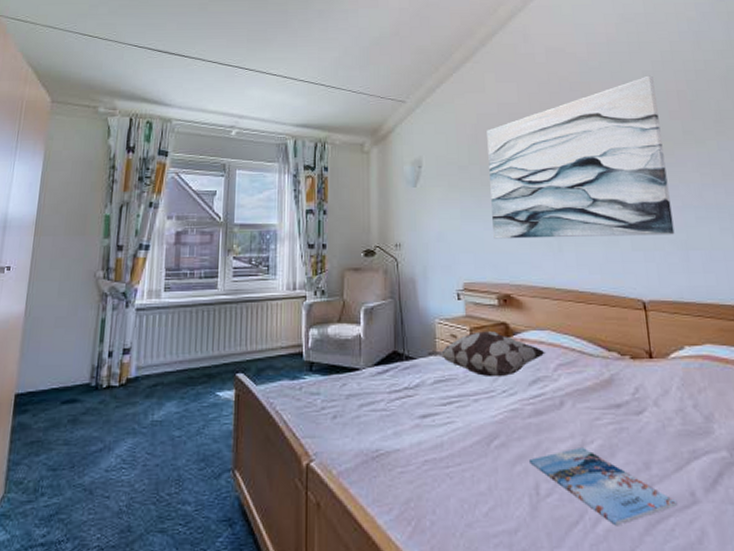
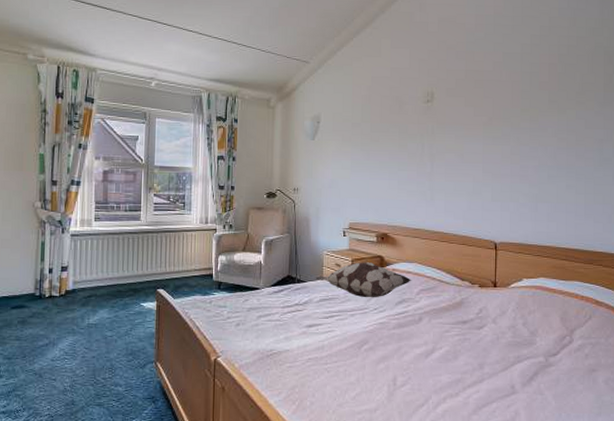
wall art: present [487,75,675,239] -> none [377,48,530,190]
magazine: present [530,446,678,526] -> none [391,351,501,408]

